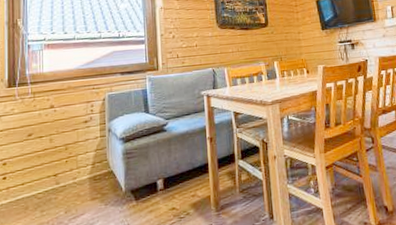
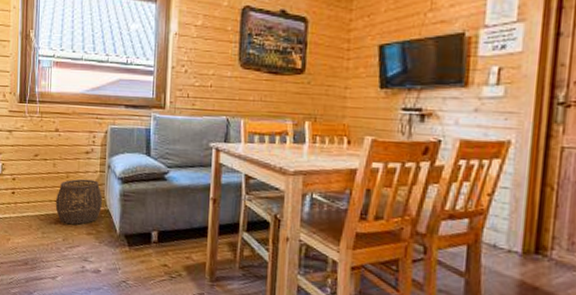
woven basket: none [54,145,106,196] -> present [55,178,103,225]

